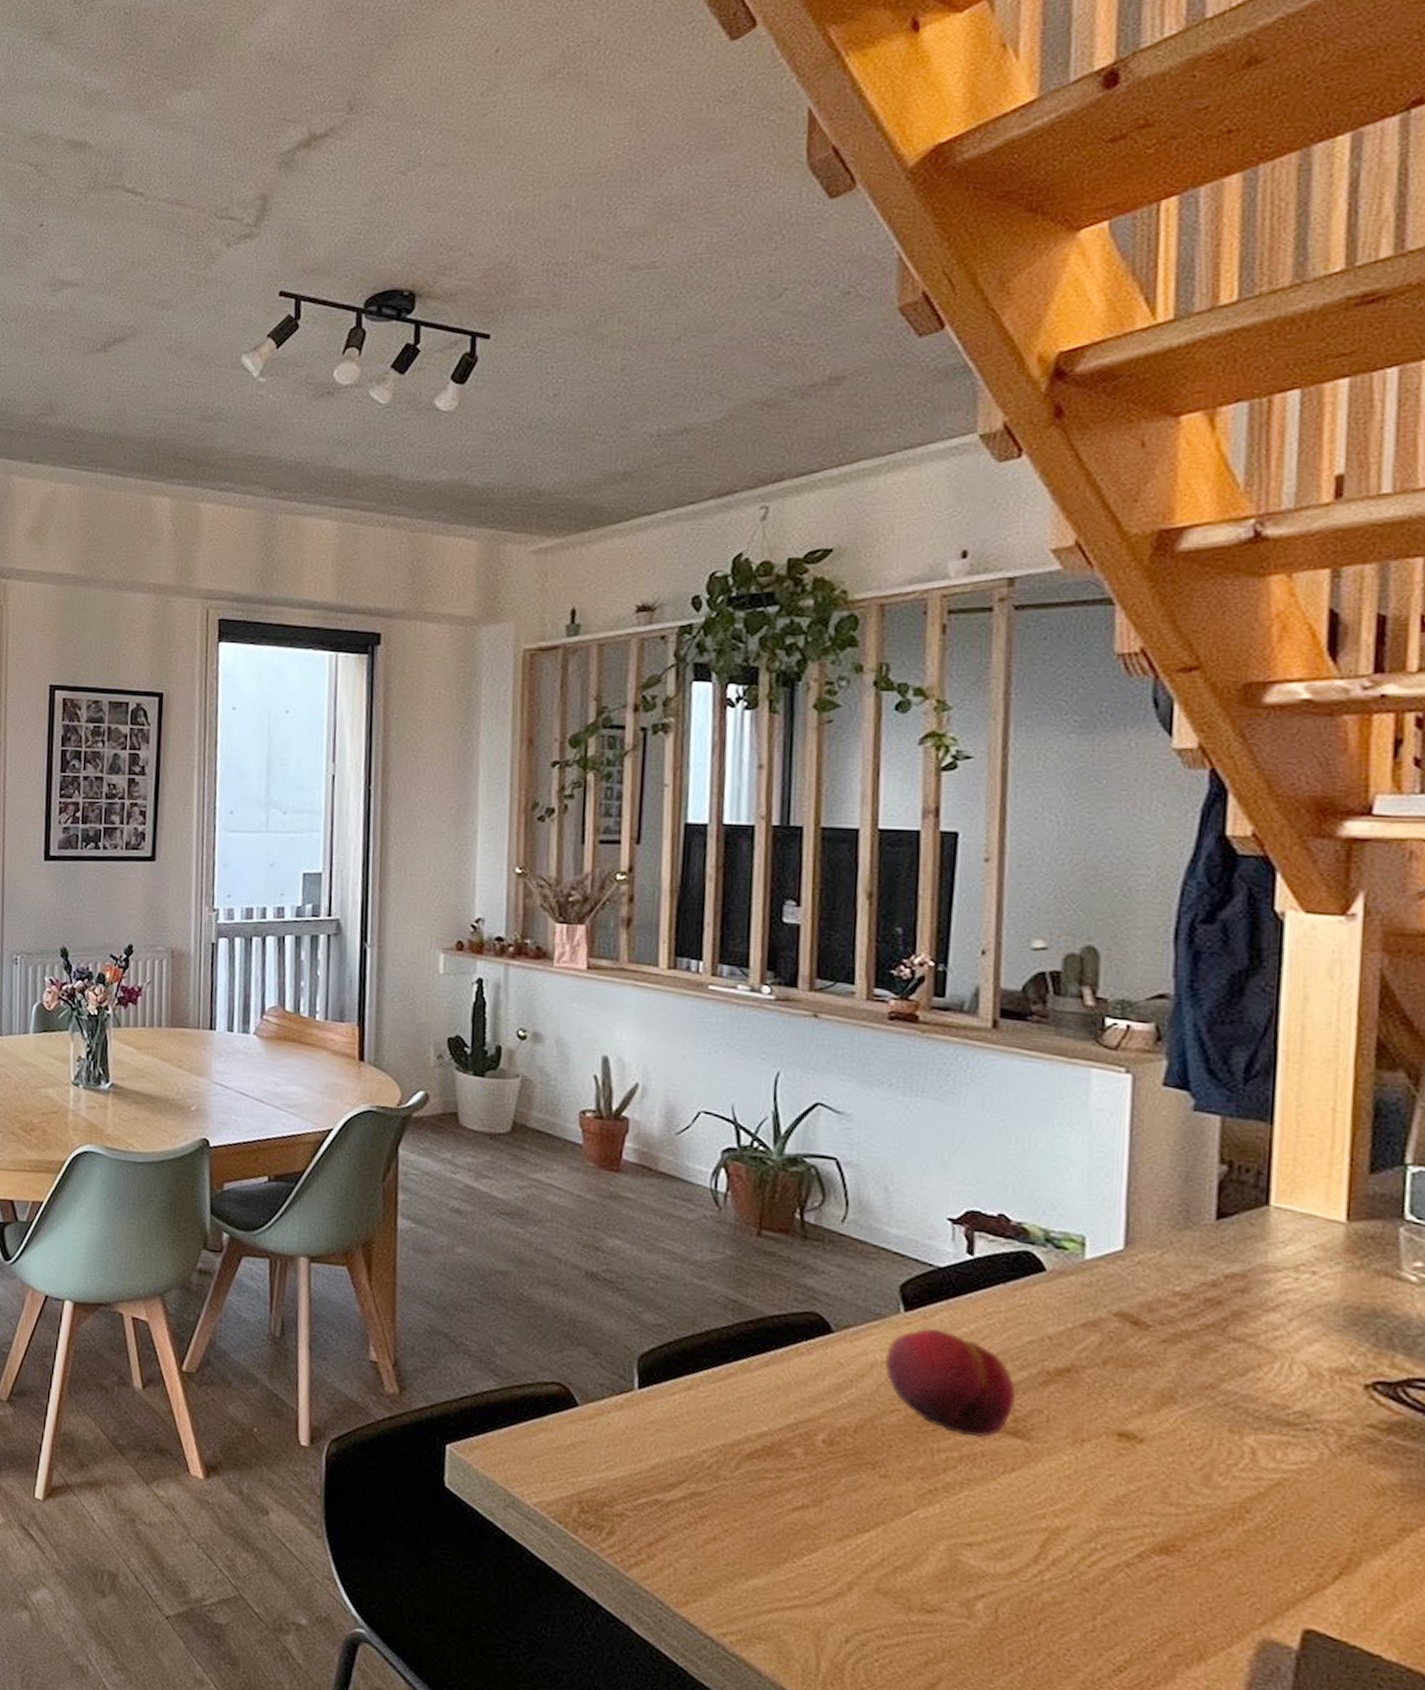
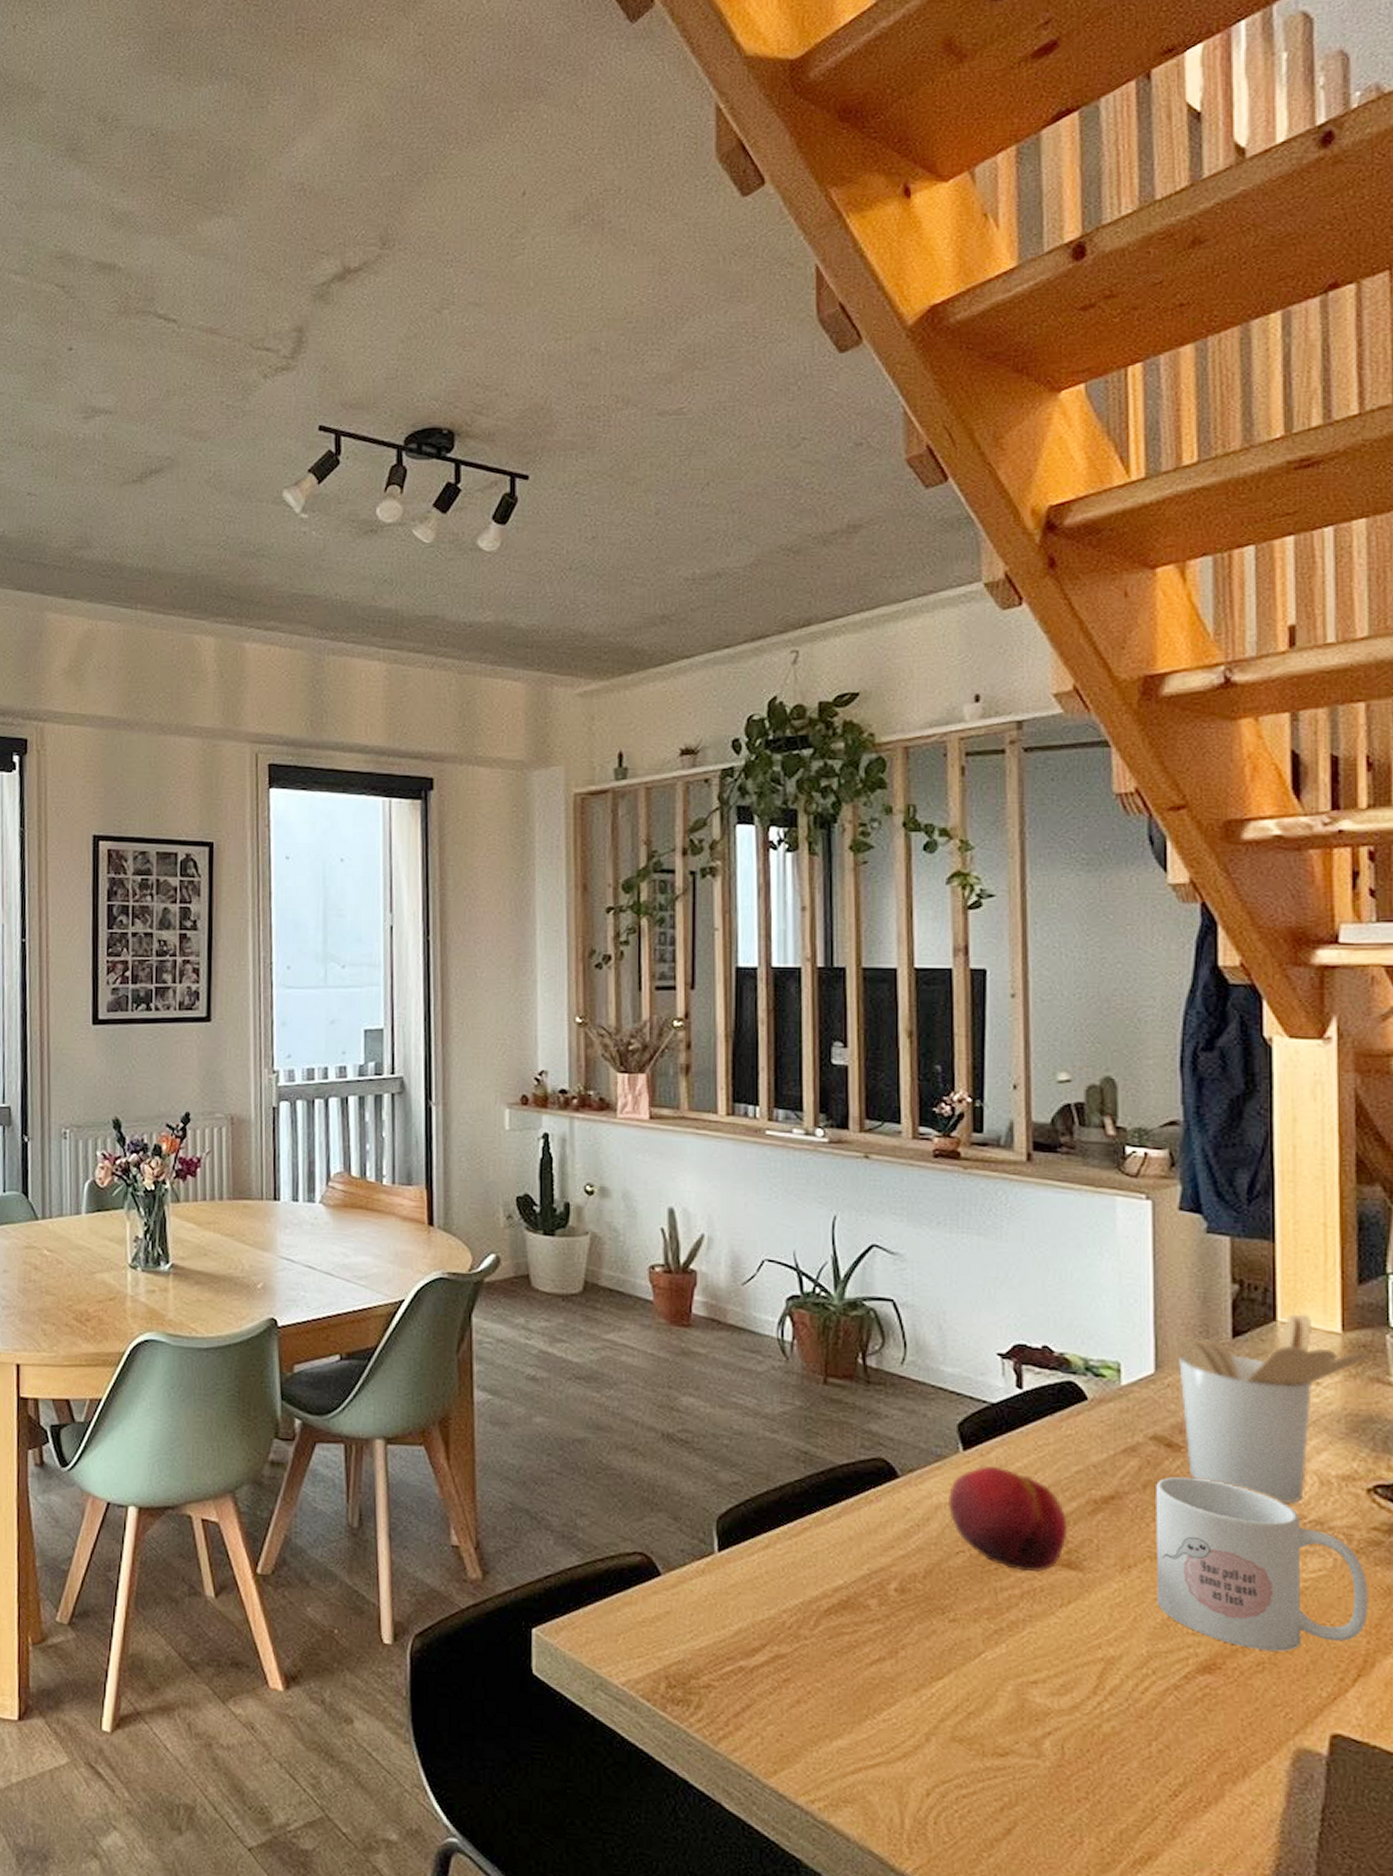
mug: none [1111,1355,1358,1541] -> present [1156,1476,1368,1652]
utensil holder: none [1152,1199,1379,1393] -> present [1177,1313,1370,1504]

